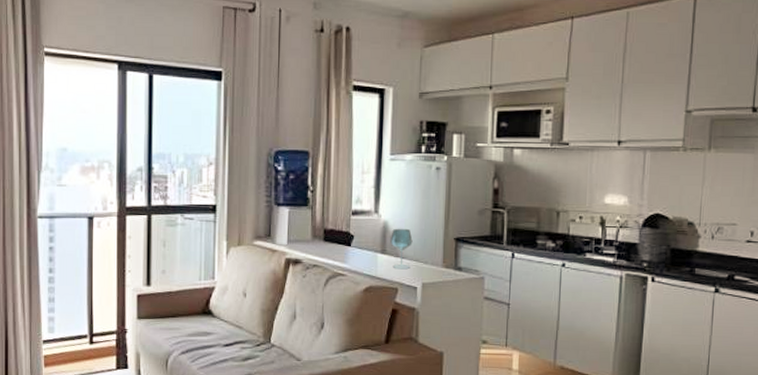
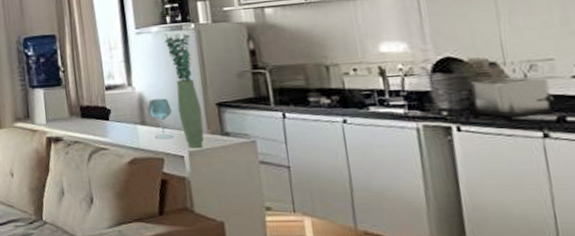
vase: none [416,163,440,281] -> present [164,33,204,149]
toaster: none [669,237,730,273] -> present [470,77,555,118]

